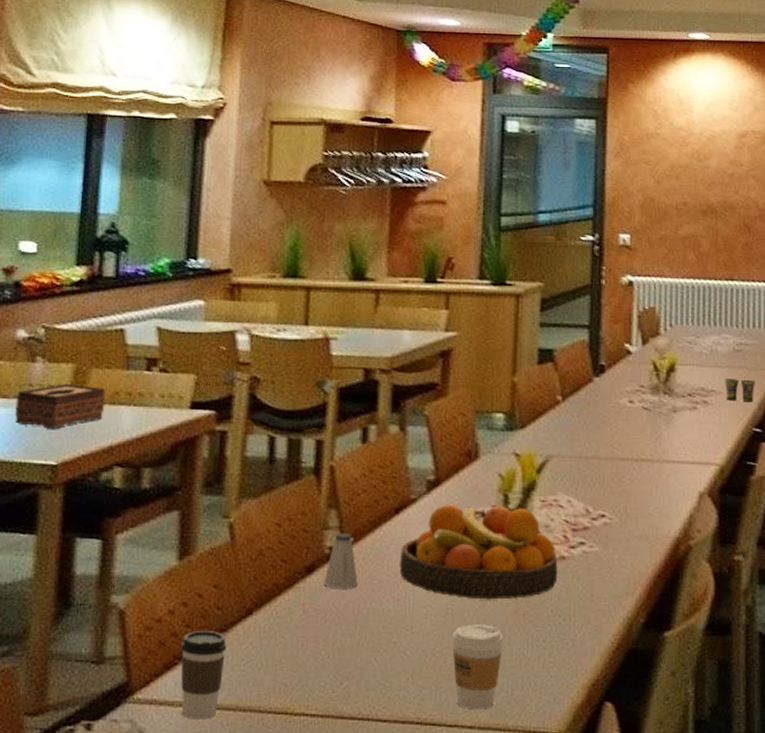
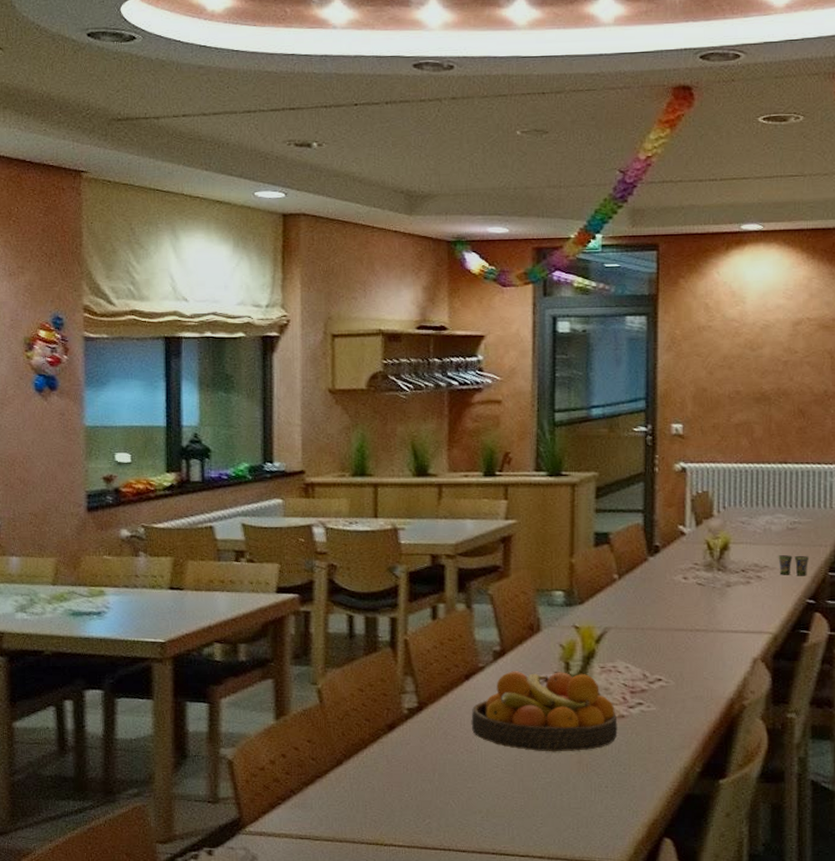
tissue box: present [15,383,106,429] -> none [125,573,202,612]
coffee cup: present [180,631,227,720] -> none [282,778,322,848]
saltshaker: present [323,533,358,589] -> none [403,697,435,743]
coffee cup: present [451,624,504,710] -> none [521,773,569,843]

